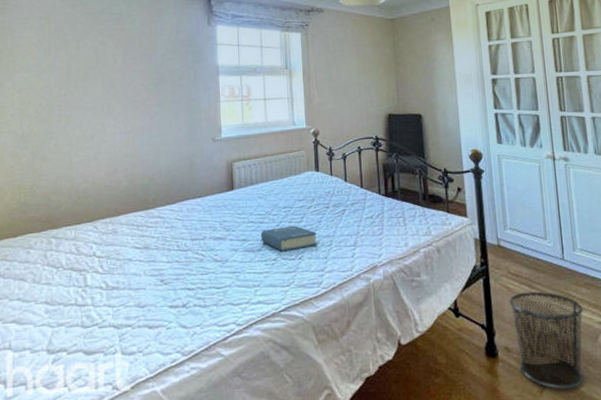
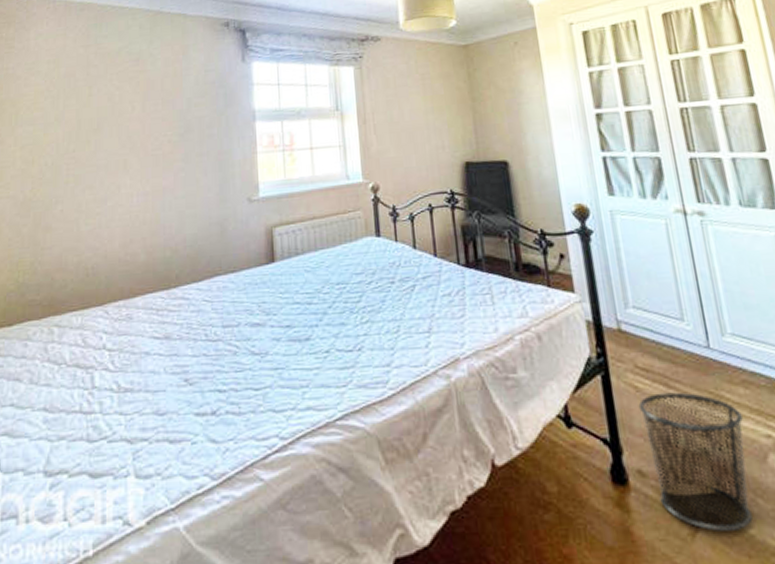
hardback book: present [261,225,317,252] -> none [309,306,380,341]

